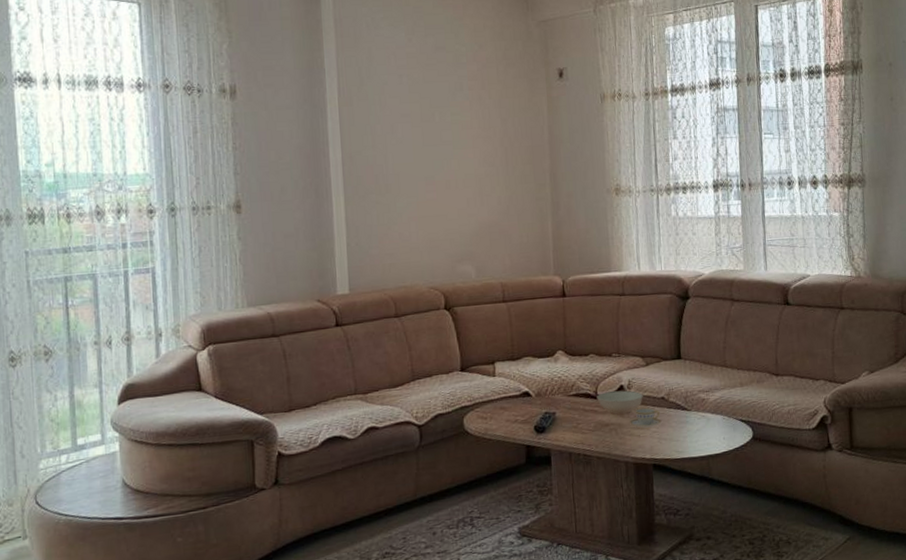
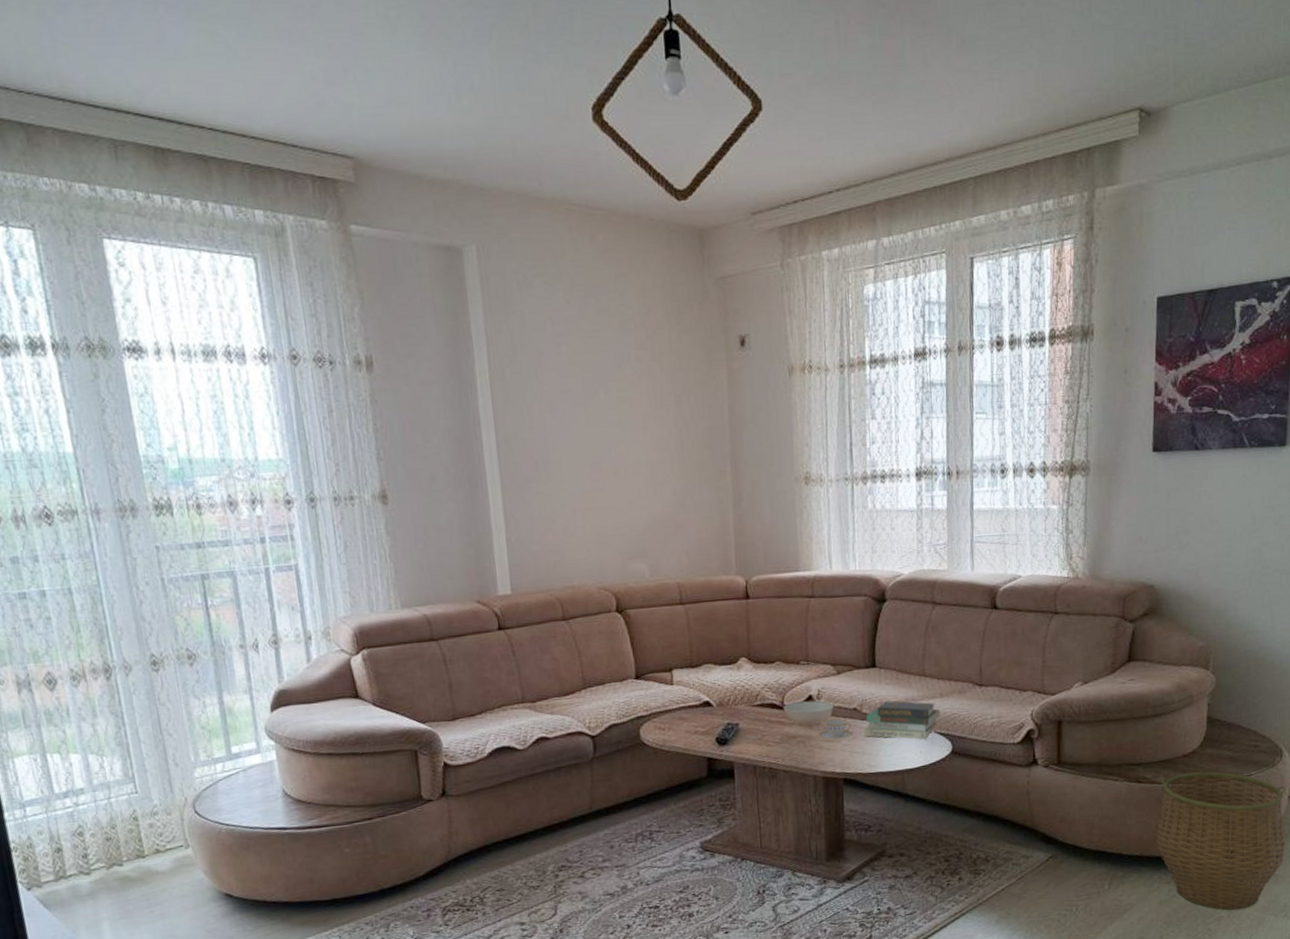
books: none [671,390,741,427] -> present [863,701,940,740]

